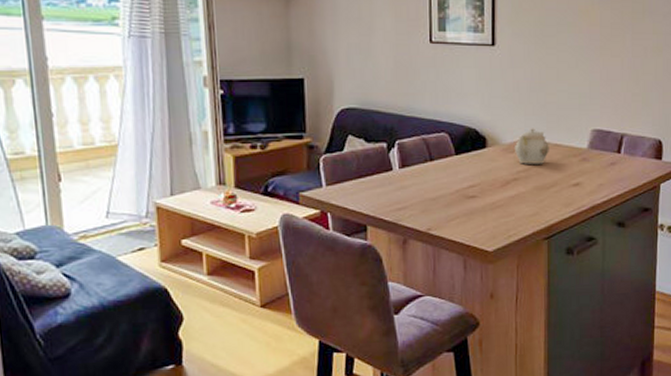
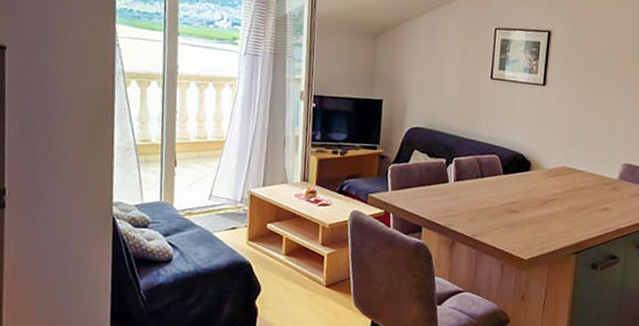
teapot: present [515,128,549,164] -> none [554,157,585,189]

